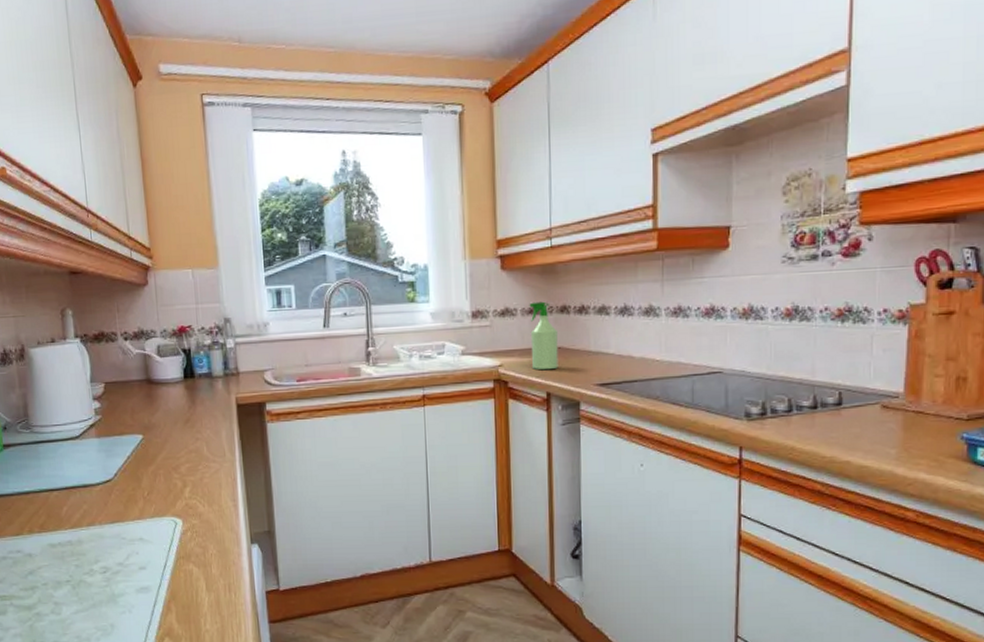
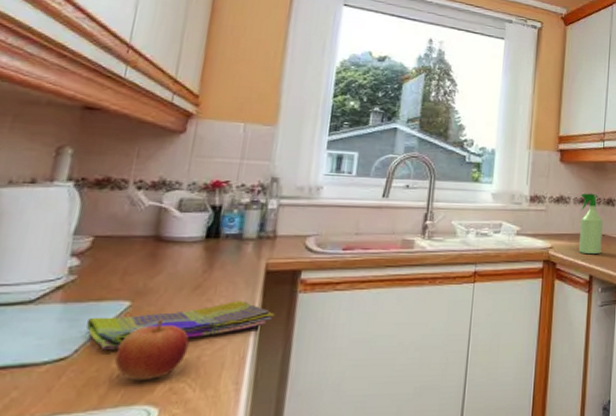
dish towel: none [117,431,252,473] -> present [87,301,275,349]
apple: none [142,449,192,498] -> present [114,320,190,382]

